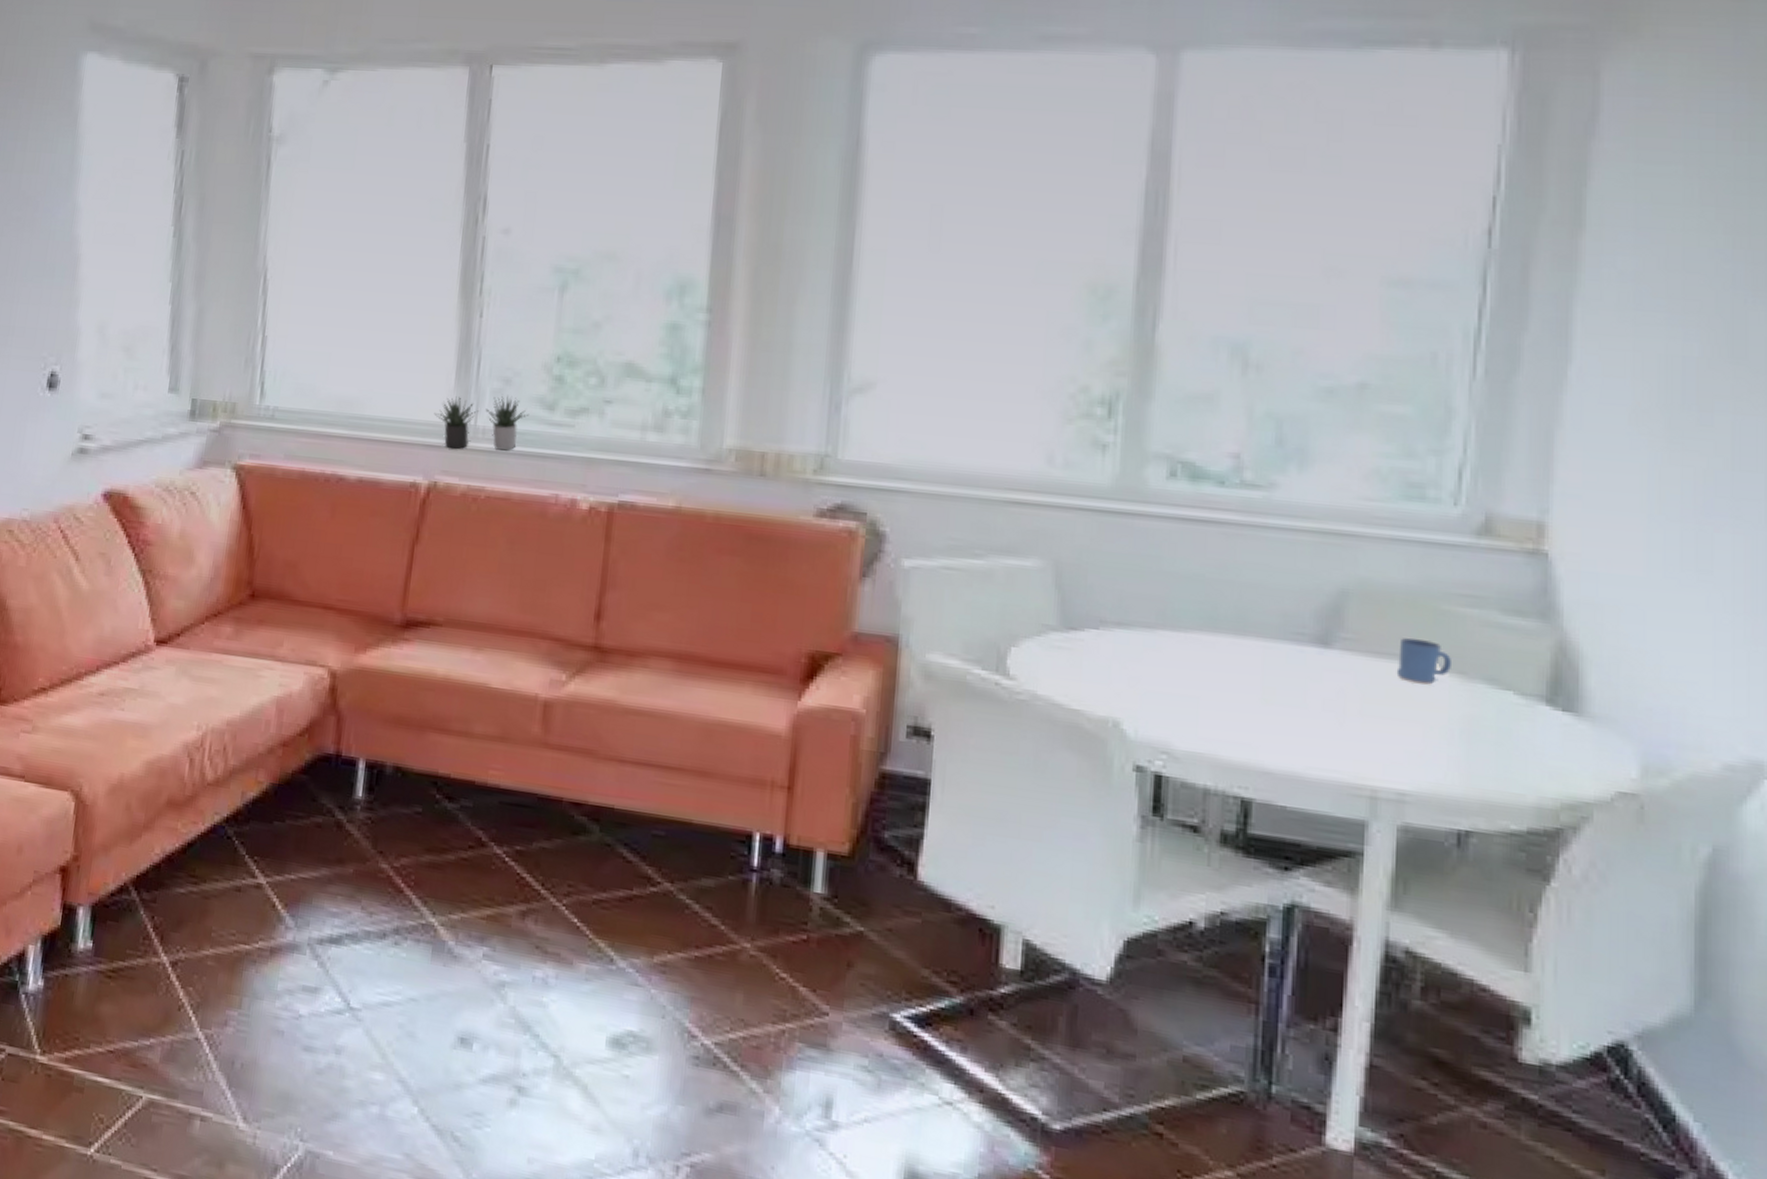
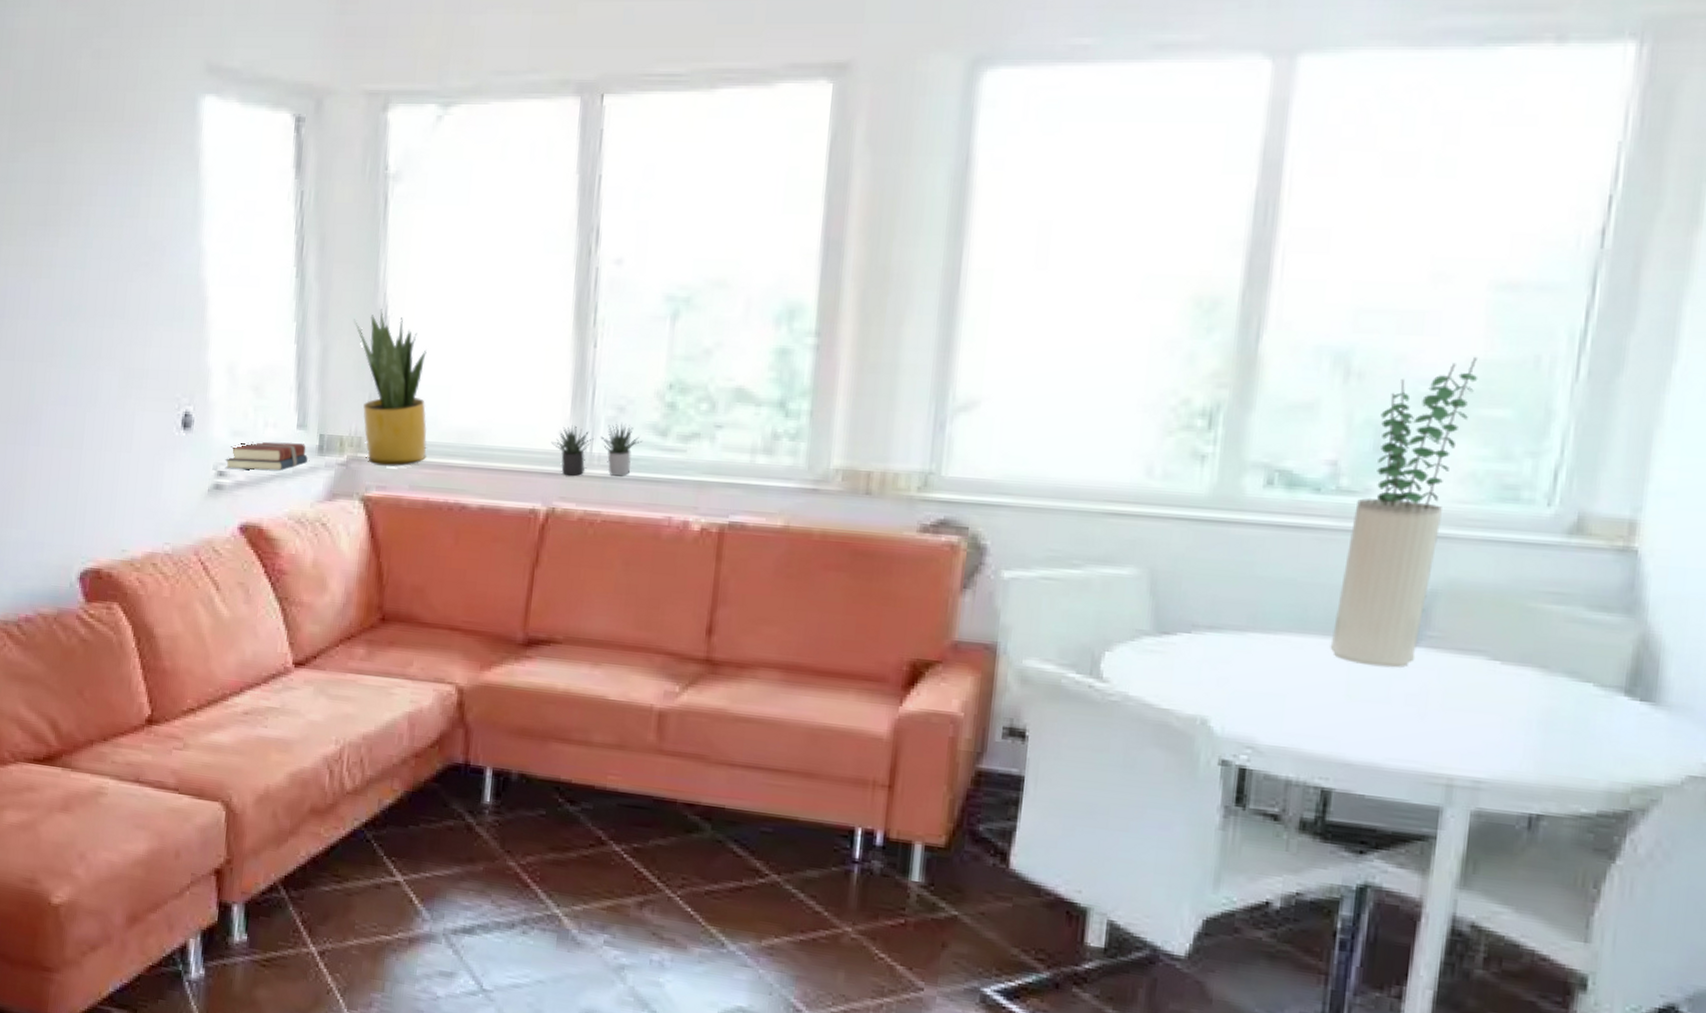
books: none [90,404,179,437] -> present [224,441,308,472]
planter: none [232,271,307,436] -> present [354,309,427,468]
vase: none [1244,353,1376,671] -> present [1331,357,1478,668]
mug: present [1398,637,1451,685] -> none [1480,634,1534,679]

